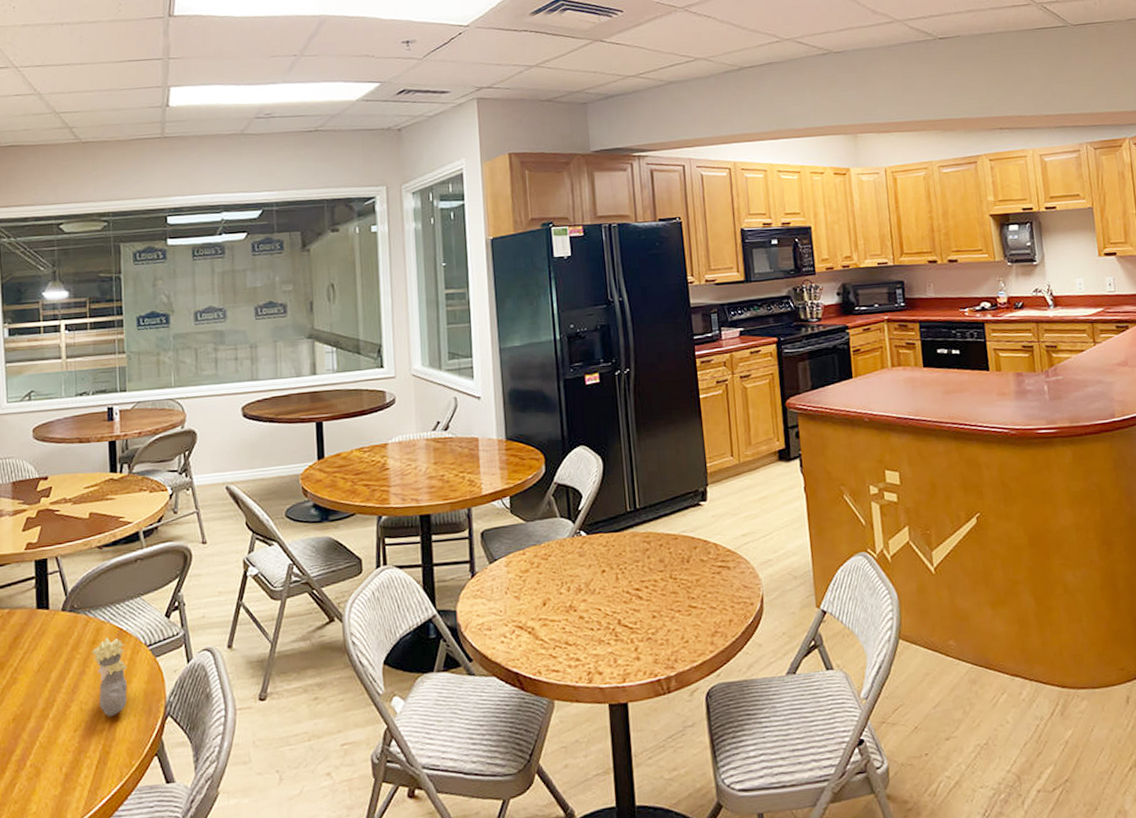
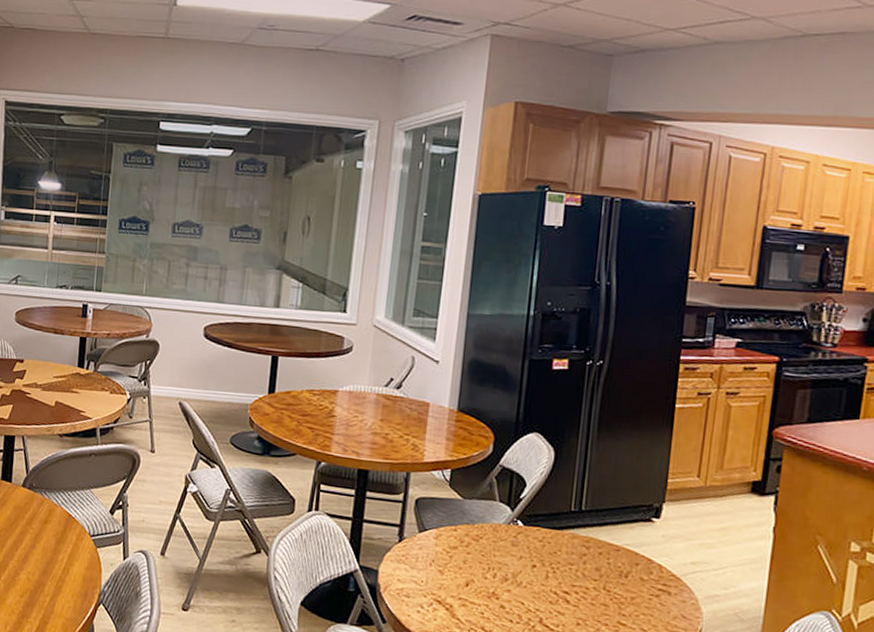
bust sculpture: present [91,637,127,717] -> none [42,519,72,592]

